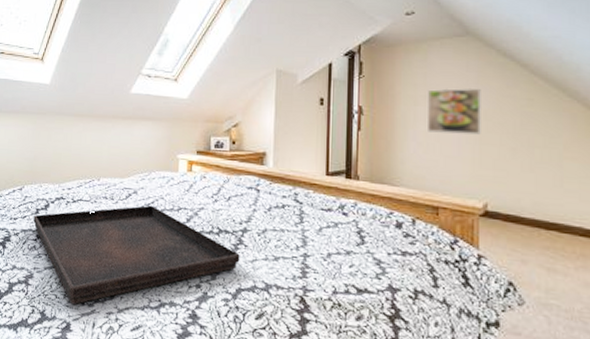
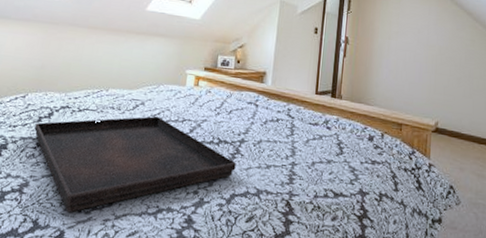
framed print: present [428,88,481,135] -> none [398,27,438,66]

